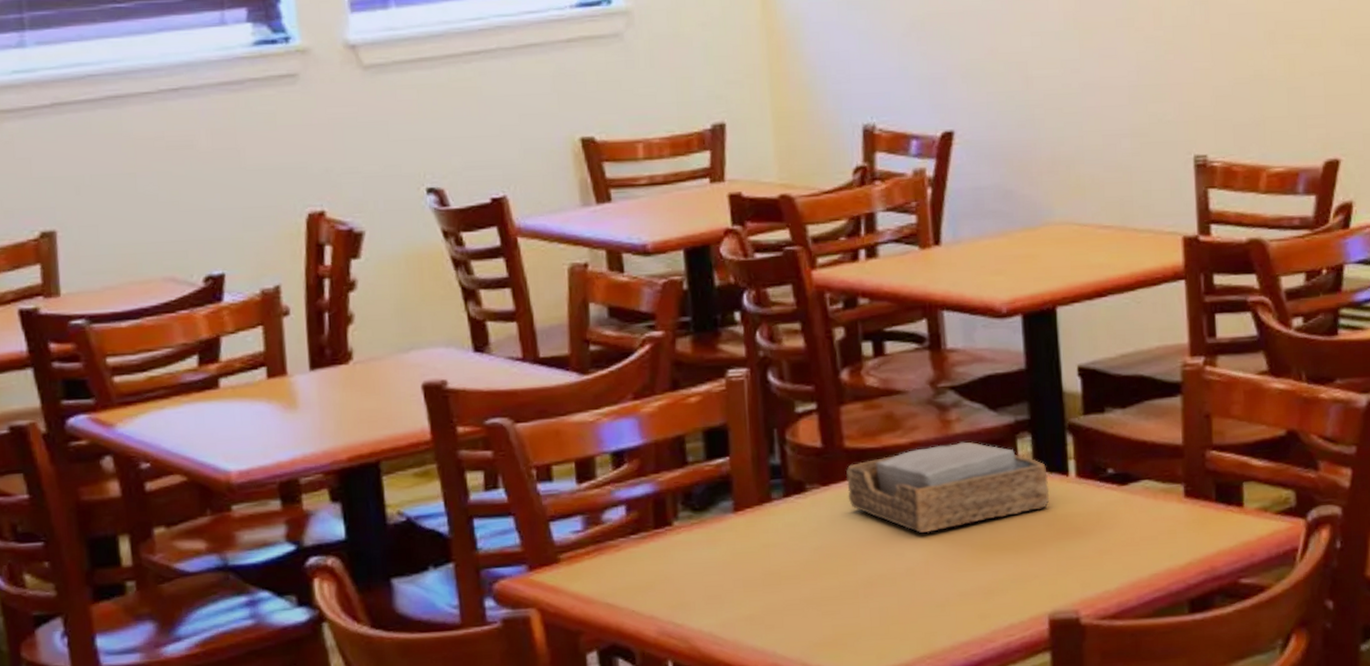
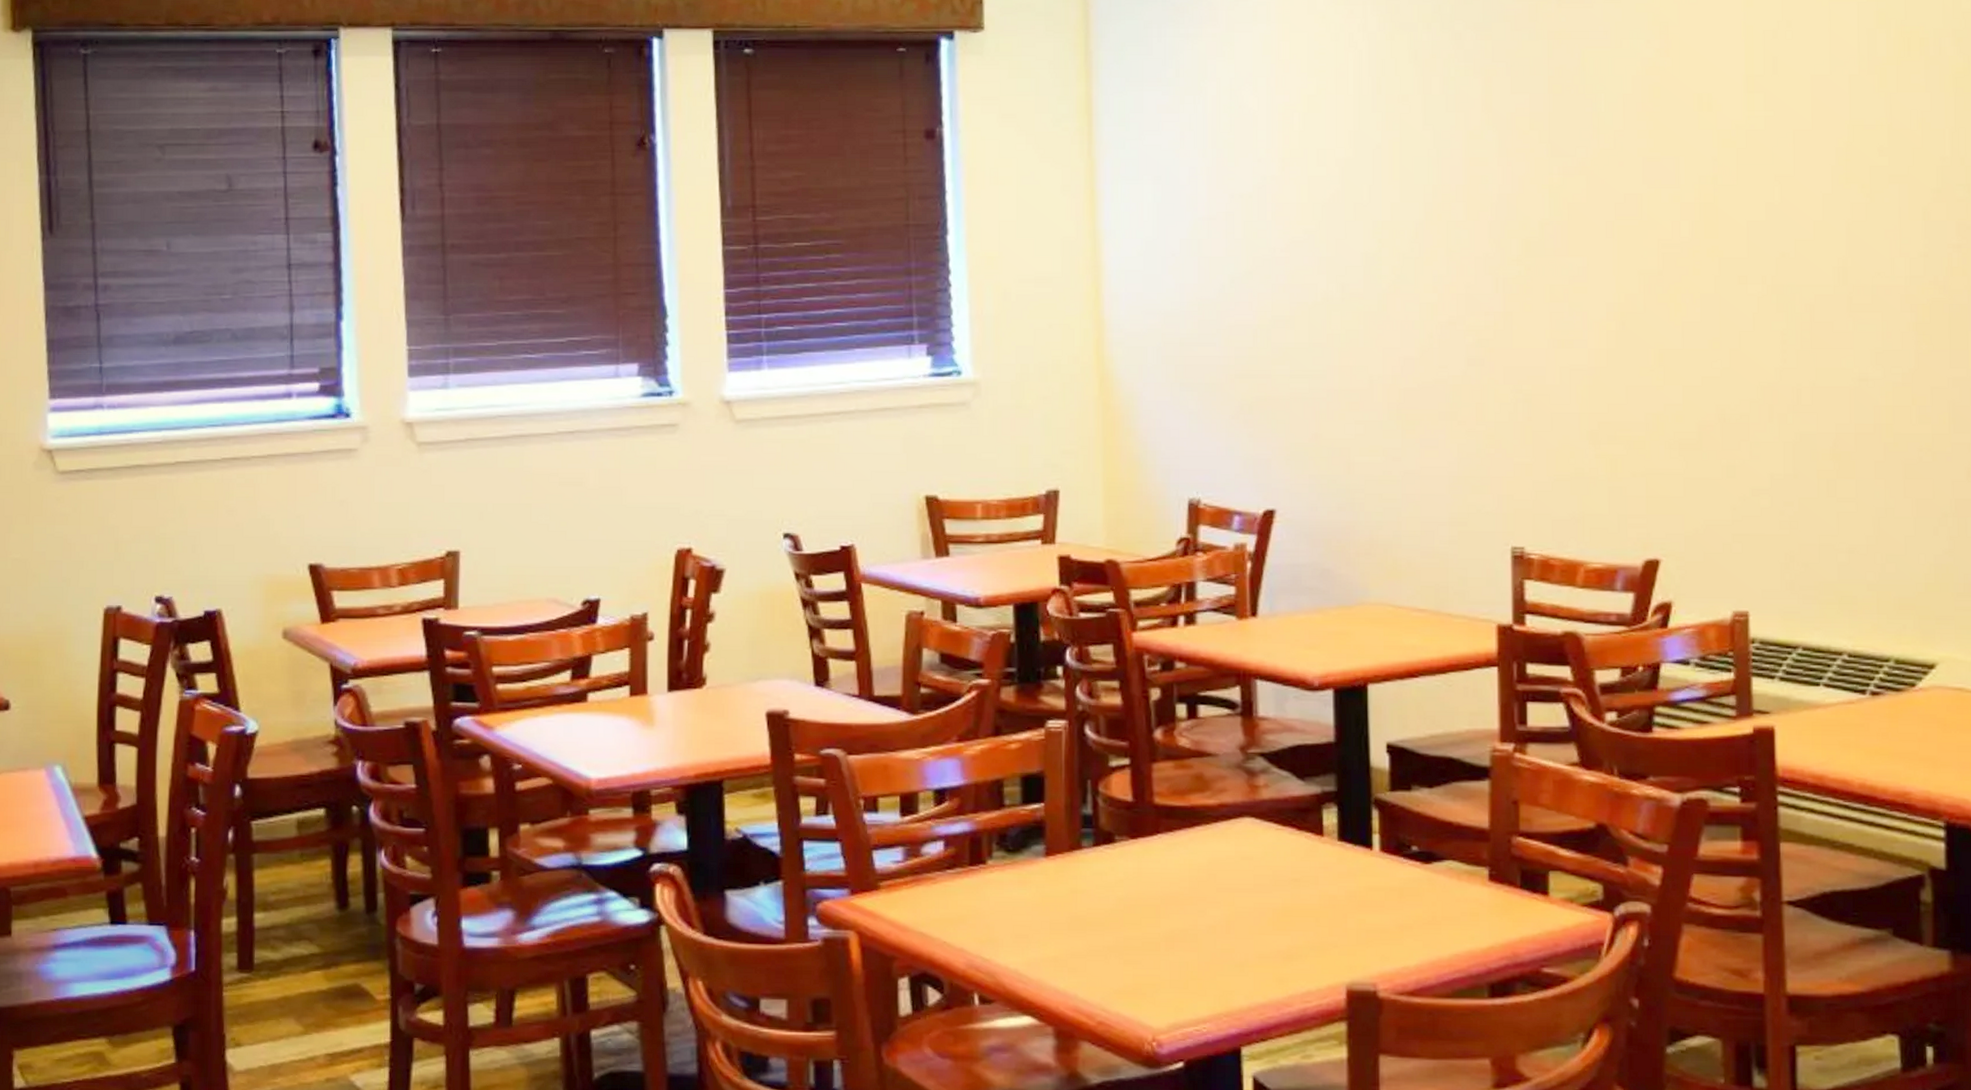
napkin holder: present [846,442,1050,533] -> none [1155,807,1353,894]

